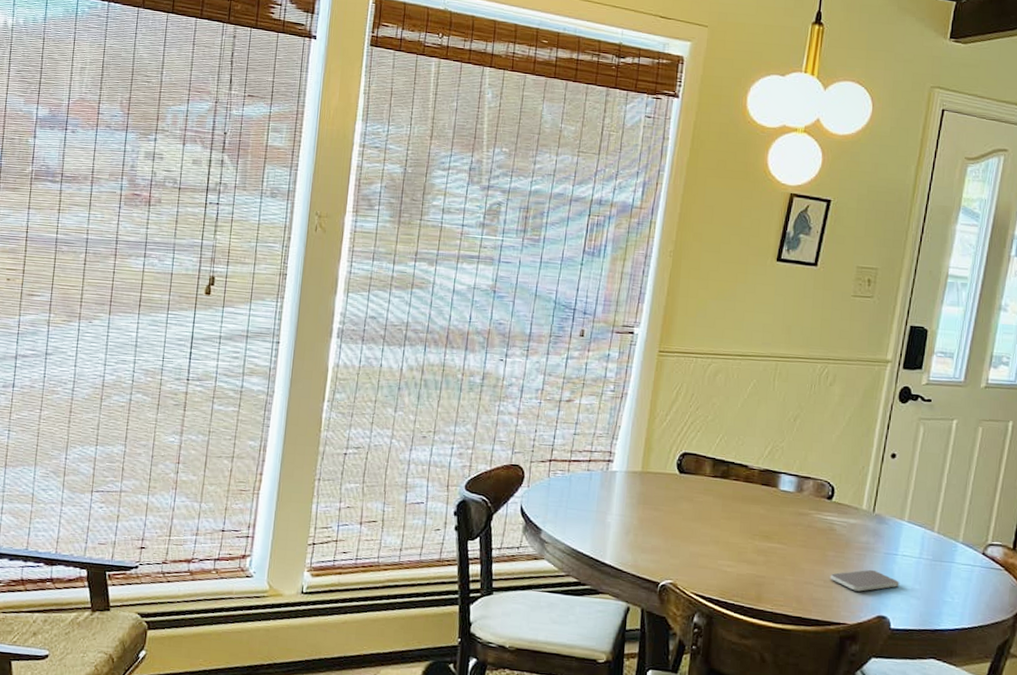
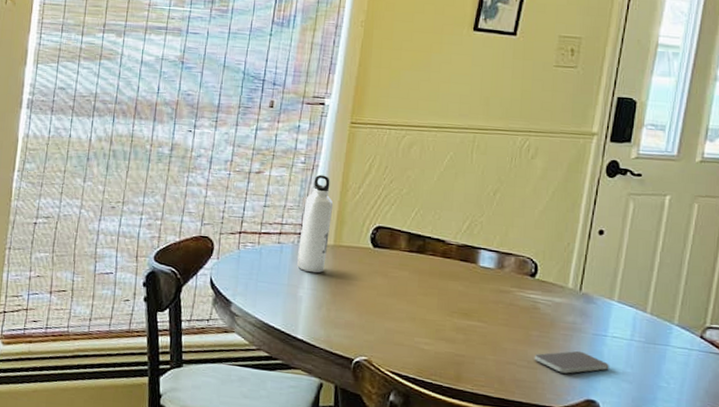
water bottle: none [606,402,642,500] -> present [297,174,334,274]

